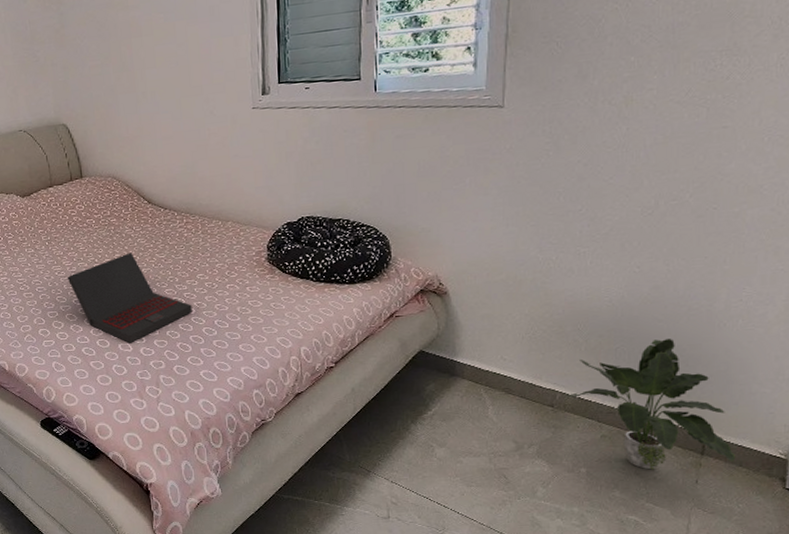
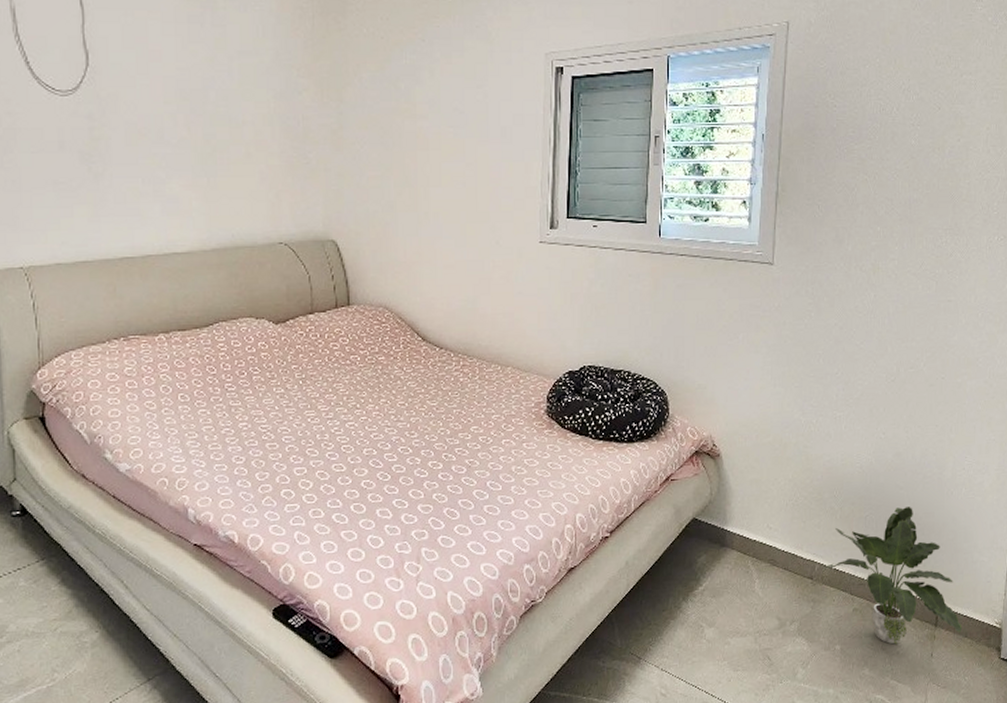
laptop: present [67,252,193,344] -> none [321,398,463,509]

